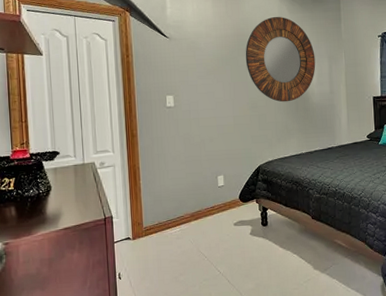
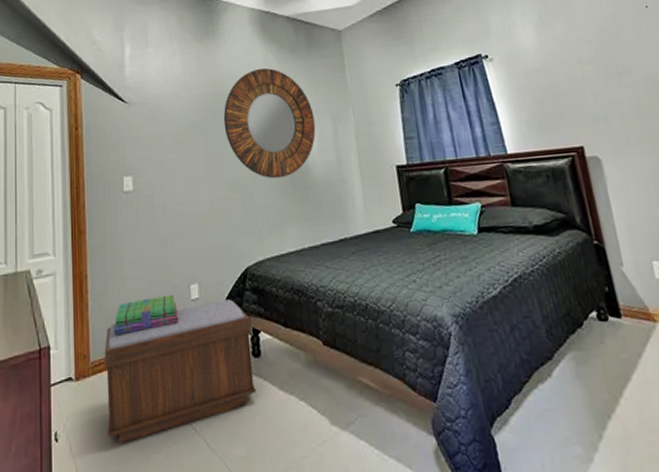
bench: none [153,187,264,281] -> present [104,299,256,445]
stack of books: none [160,182,209,210] -> present [113,294,180,336]

